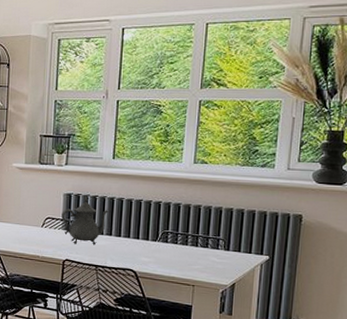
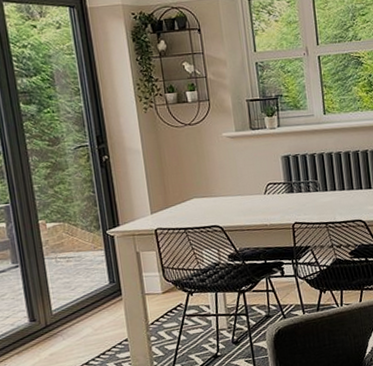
teapot: present [61,195,109,245] -> none [282,154,330,206]

